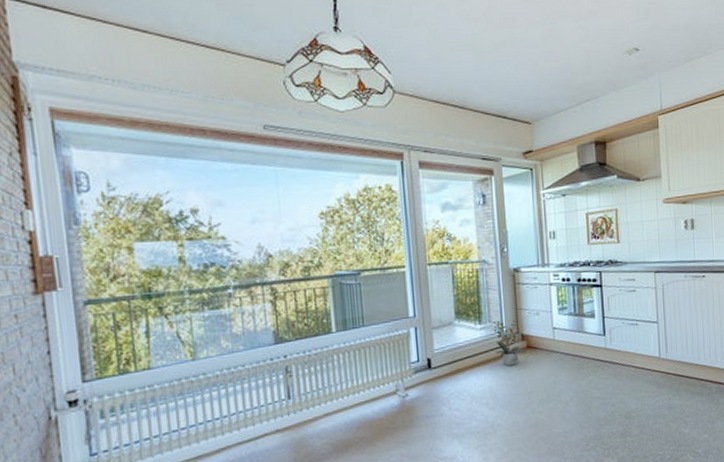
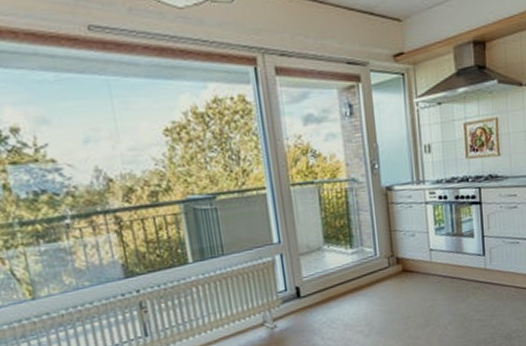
potted plant: present [490,318,527,366] -> none [362,241,402,292]

